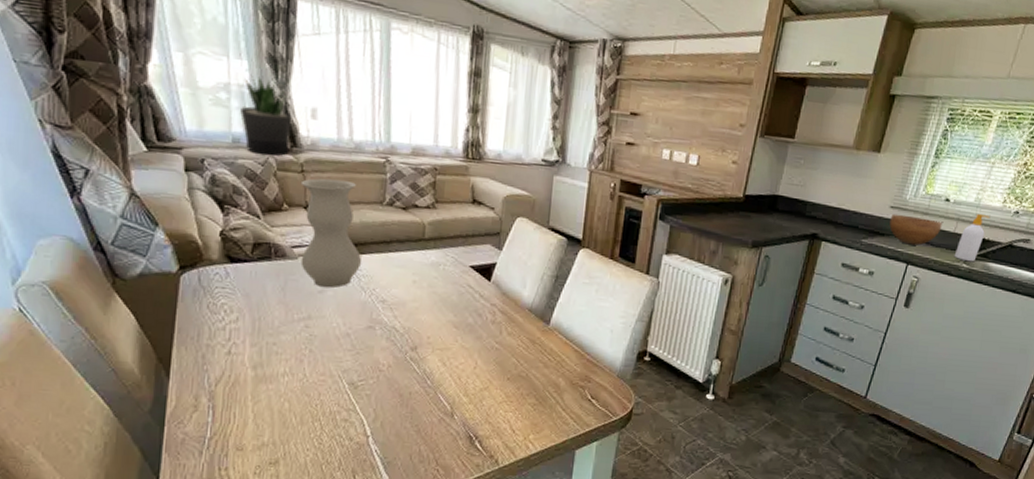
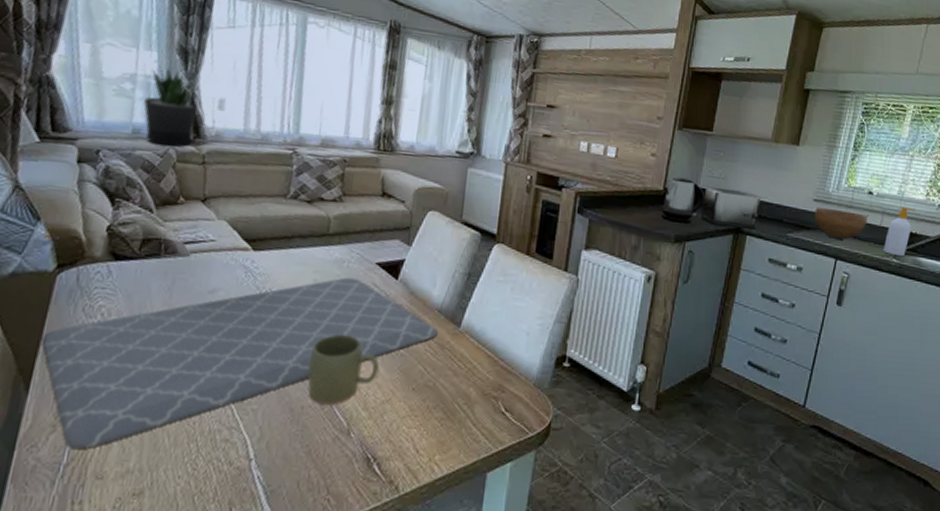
placemat: none [175,279,529,426] -> present [41,277,438,449]
vase: present [300,178,363,288] -> none [192,170,260,288]
mug: none [412,330,476,392] -> present [307,334,379,405]
kettle: none [740,184,783,230] -> present [661,177,704,224]
toaster: none [779,193,838,236] -> present [701,186,761,230]

